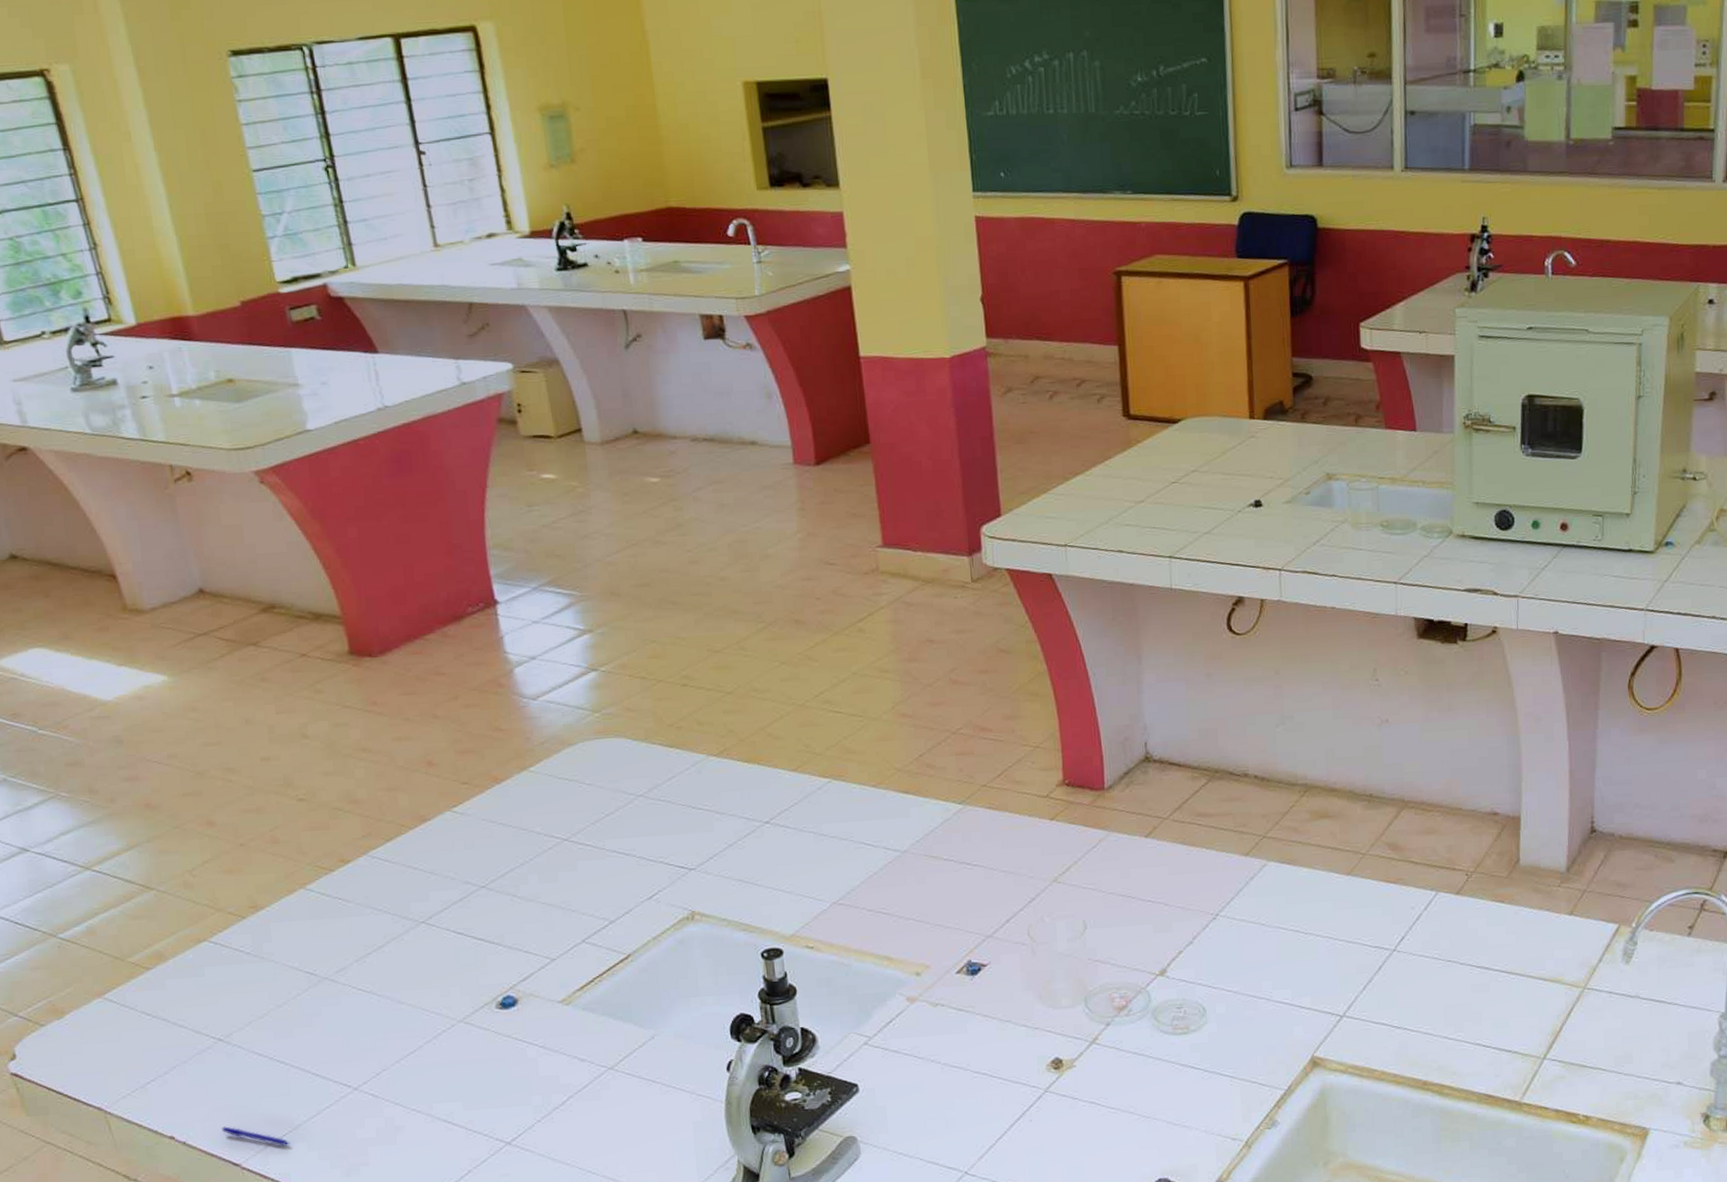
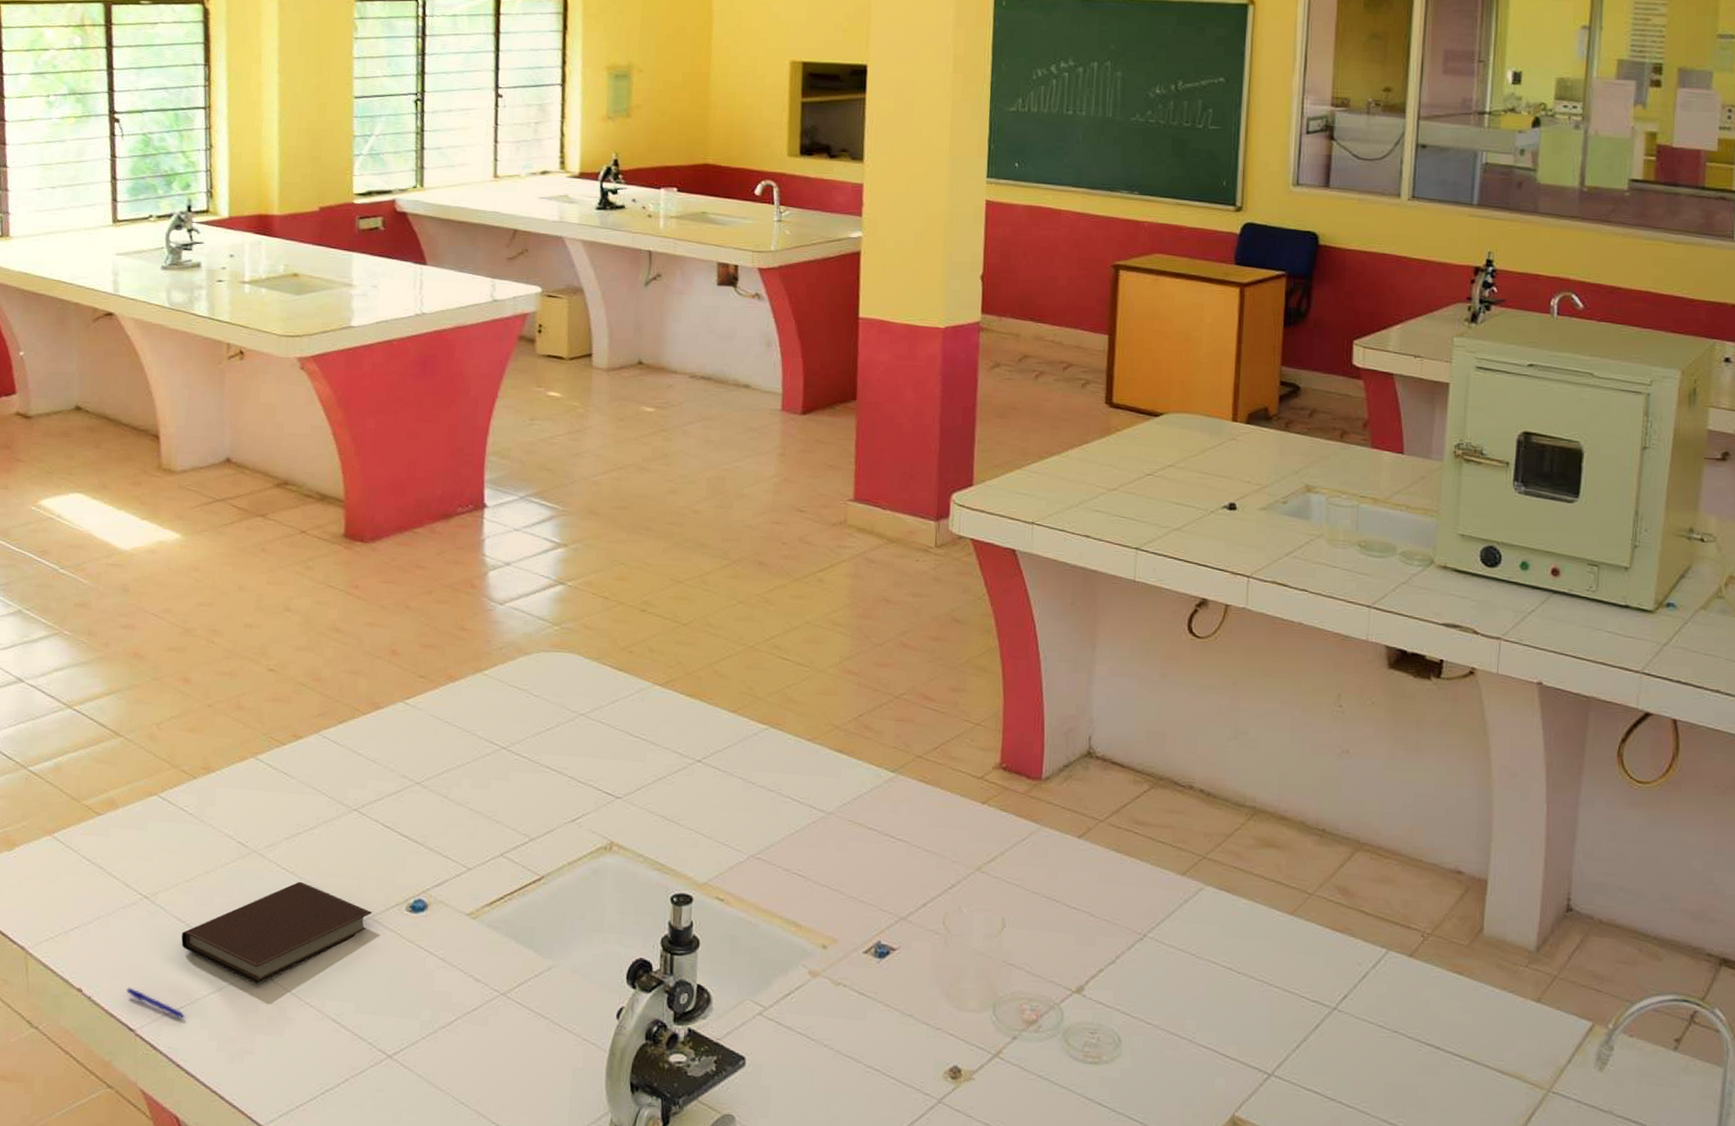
notebook: none [267,999,462,1102] -> present [181,881,372,985]

